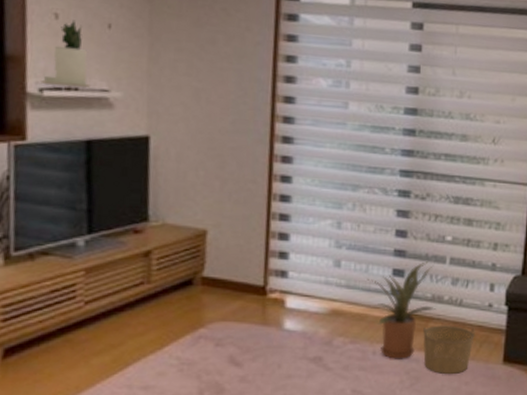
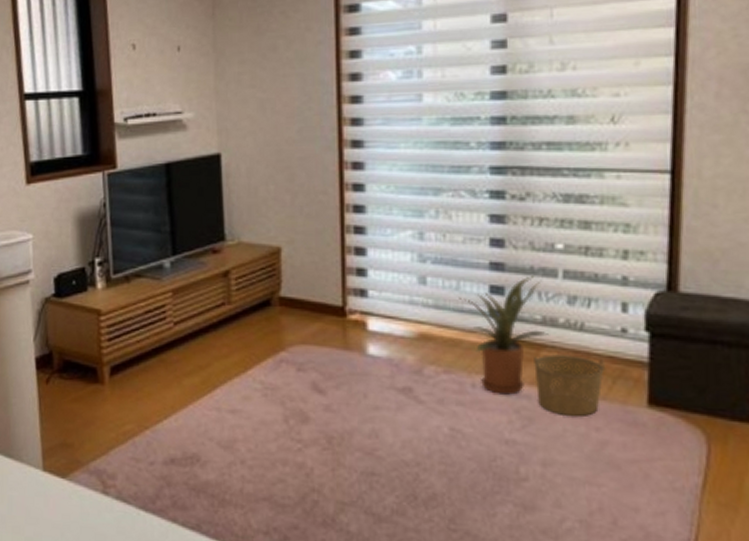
planter: present [39,19,90,89] -> none [124,48,166,114]

